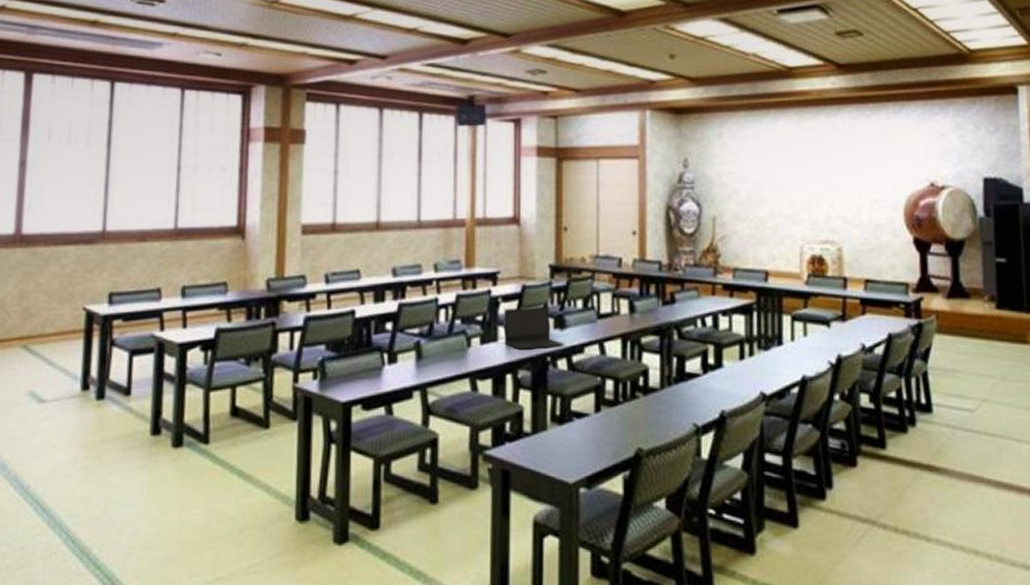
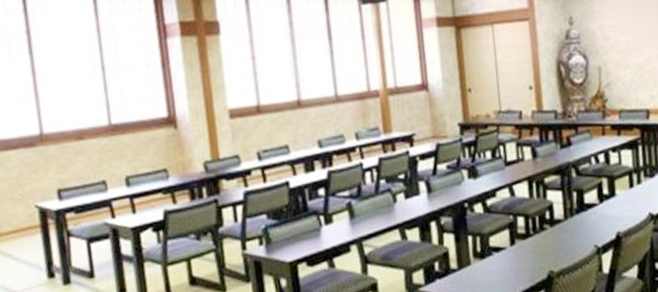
laptop: present [503,306,565,351] -> none [422,160,479,201]

